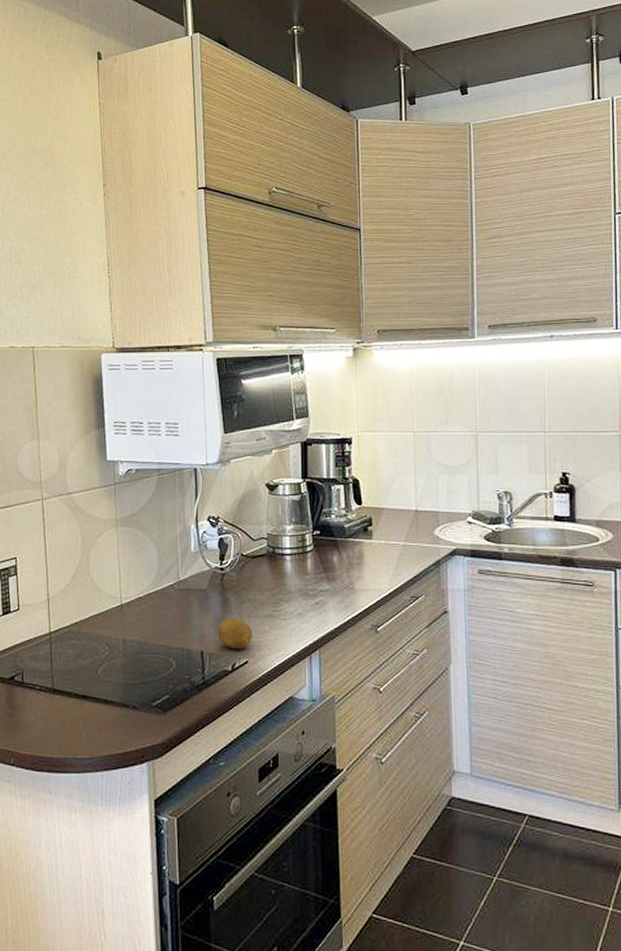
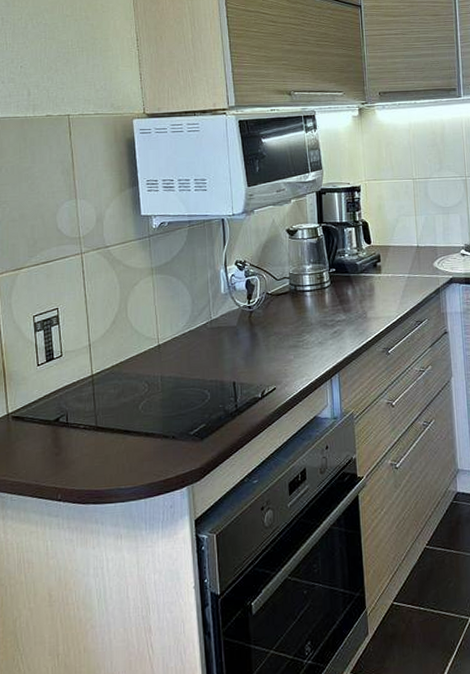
fruit: present [218,618,253,650] -> none [248,350,280,378]

